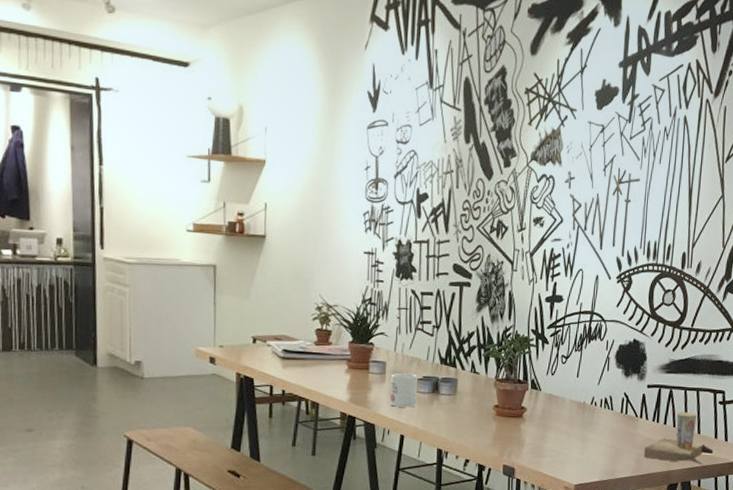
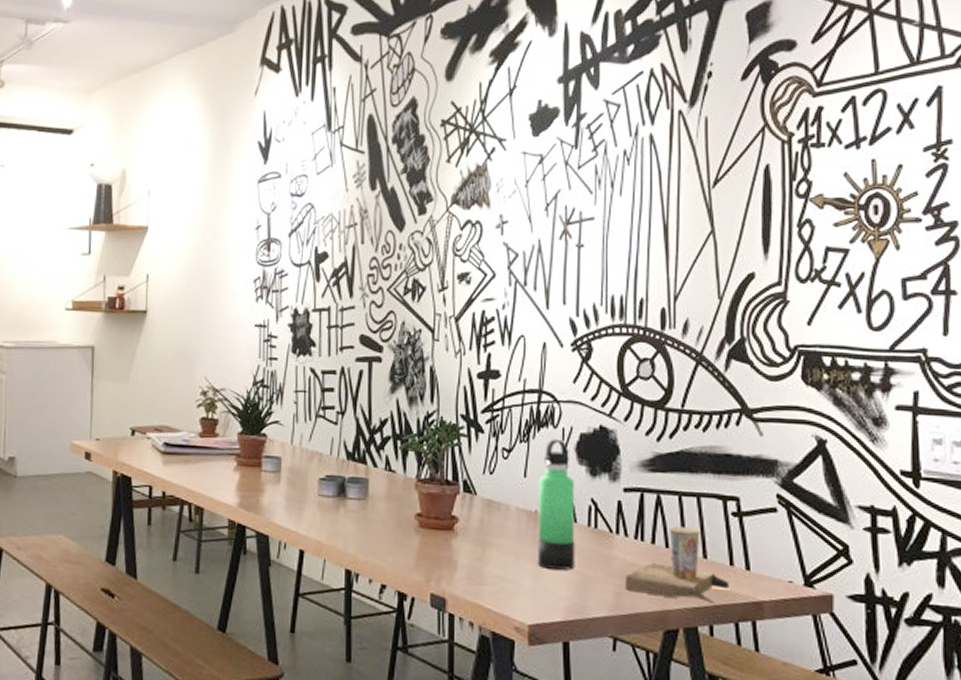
mug: present [389,373,417,408] -> none [286,471,319,515]
thermos bottle: none [583,349,614,445] -> present [538,439,575,570]

